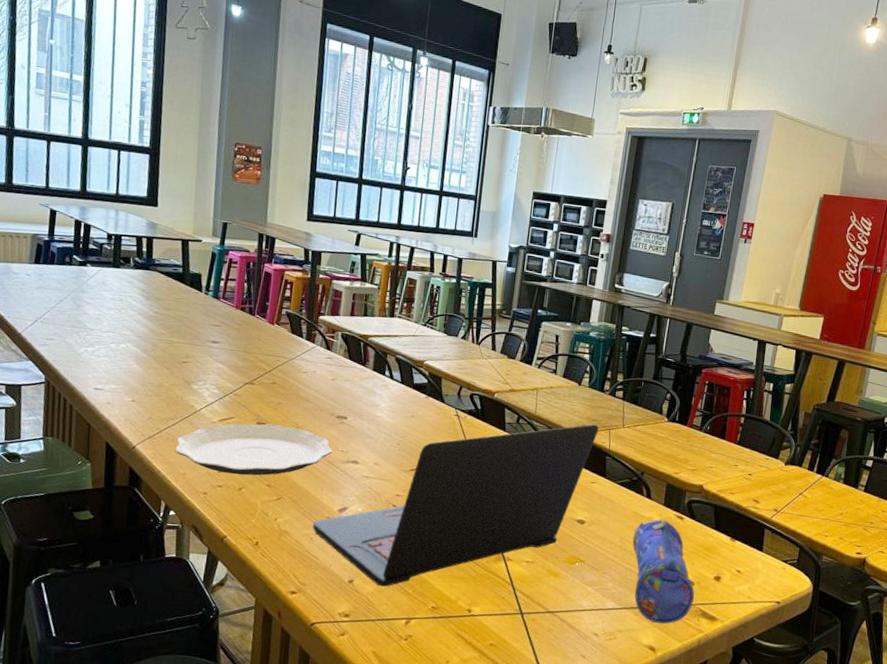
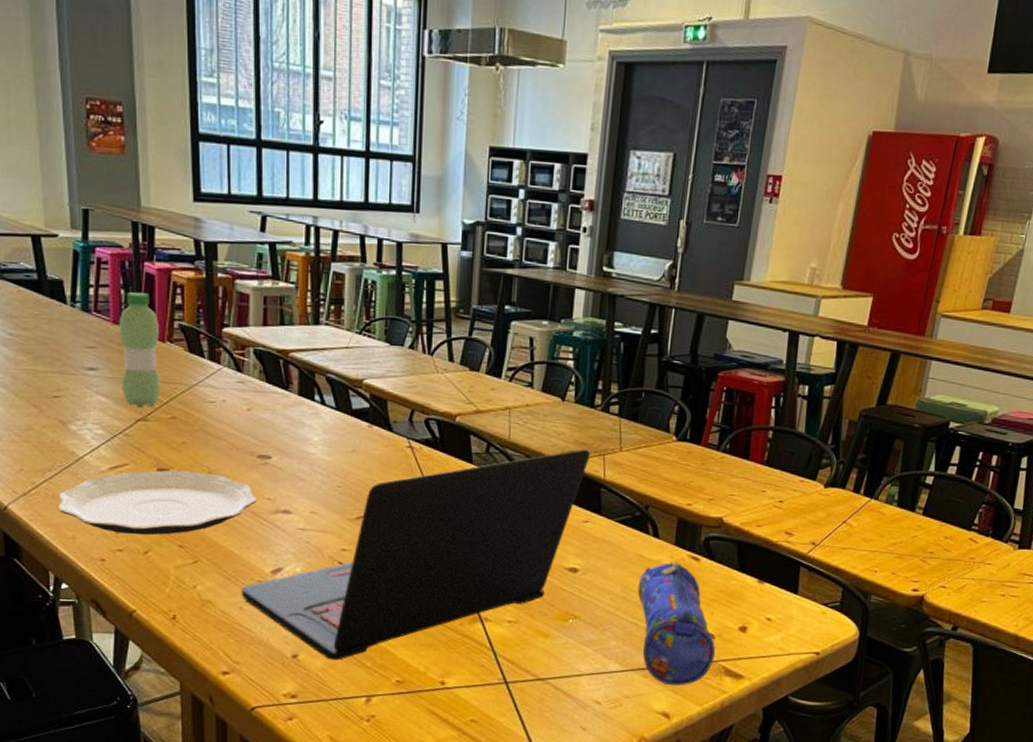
water bottle: none [236,285,271,373] -> present [118,292,161,407]

